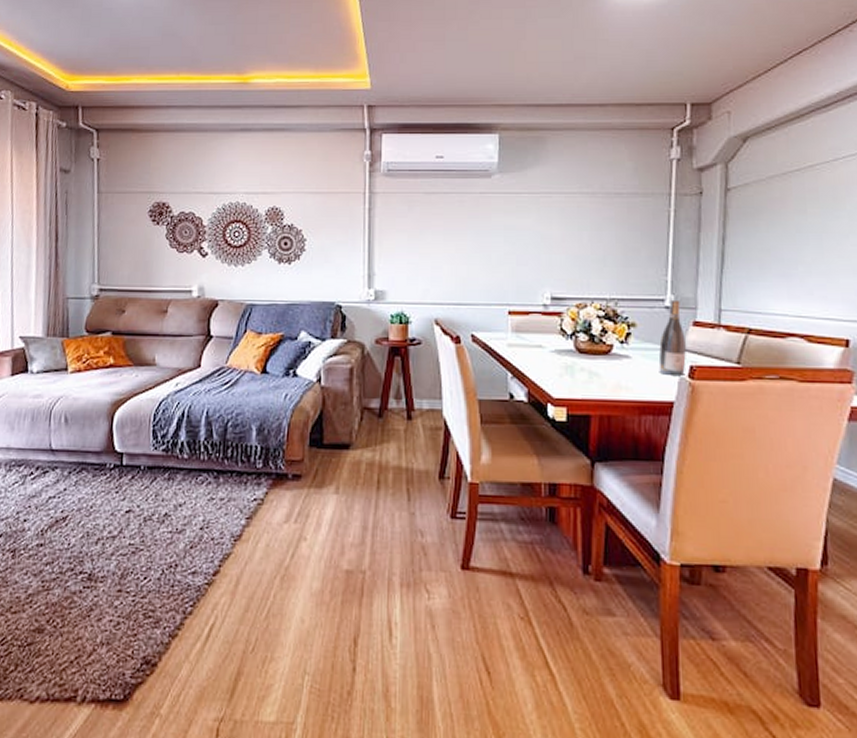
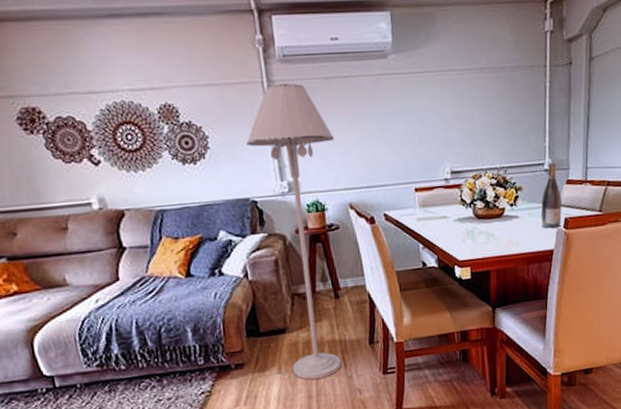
floor lamp: none [341,195,428,510] -> present [246,83,342,380]

